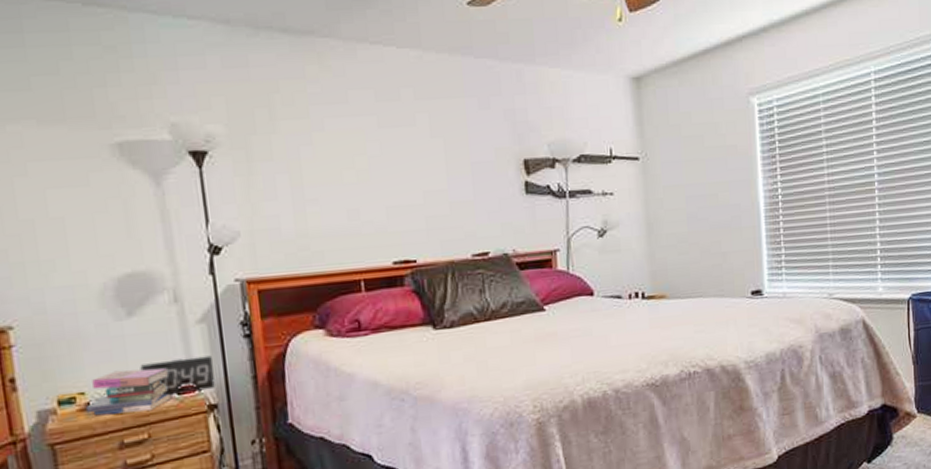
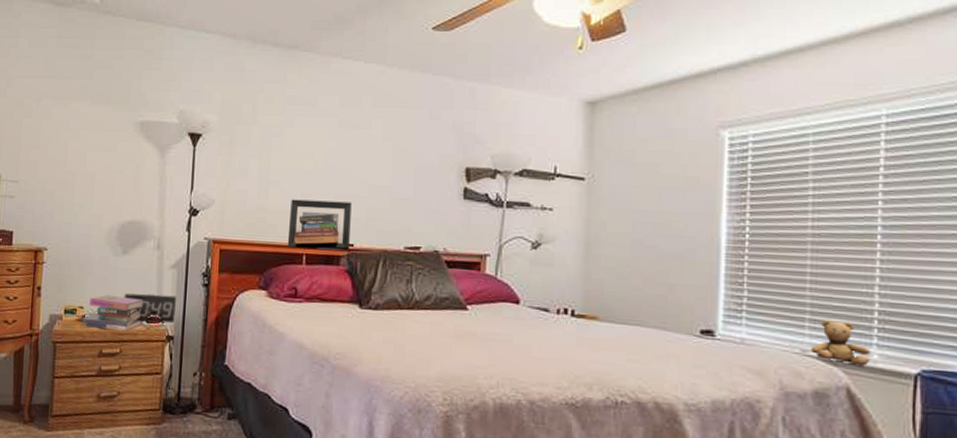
picture frame: none [336,213,412,276] -> present [287,199,352,252]
books: none [346,229,399,275] -> present [294,213,339,249]
teddy bear: none [836,263,877,300] -> present [811,319,871,366]

